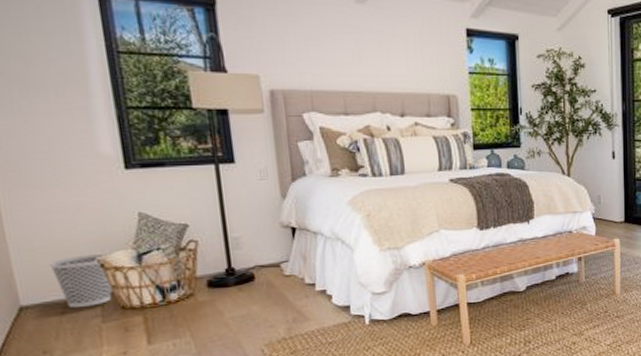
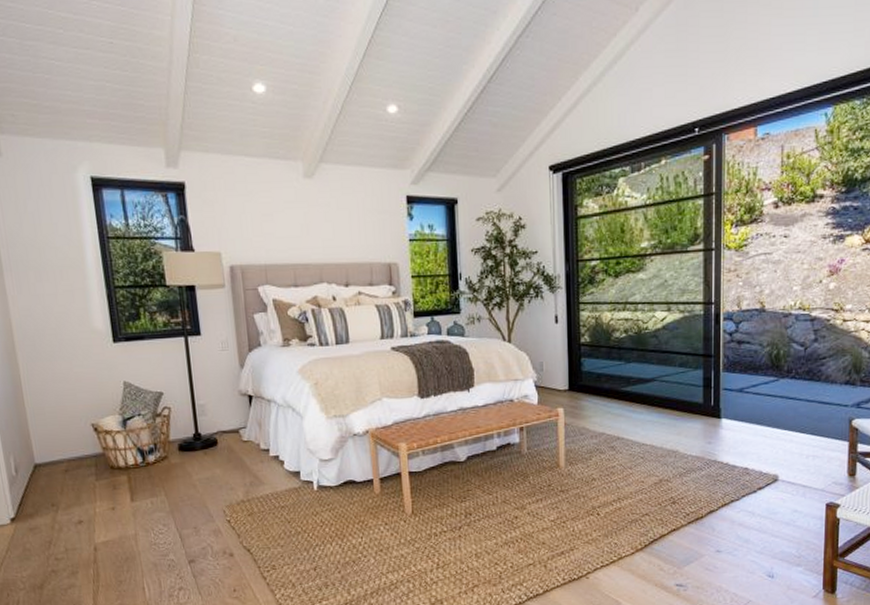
wastebasket: present [49,254,113,307] -> none [56,419,104,466]

